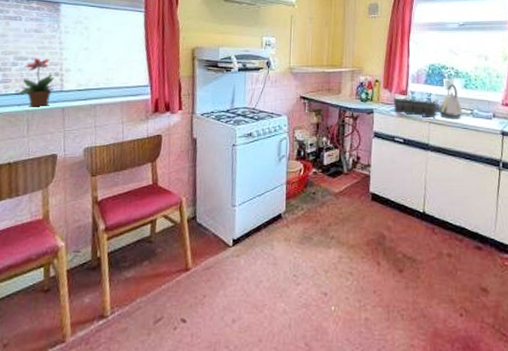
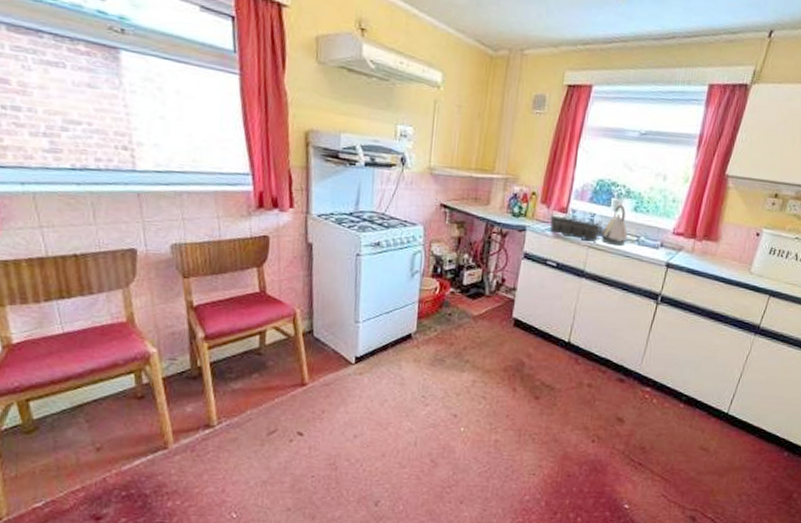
potted flower: present [17,58,54,108] -> none [74,123,123,190]

